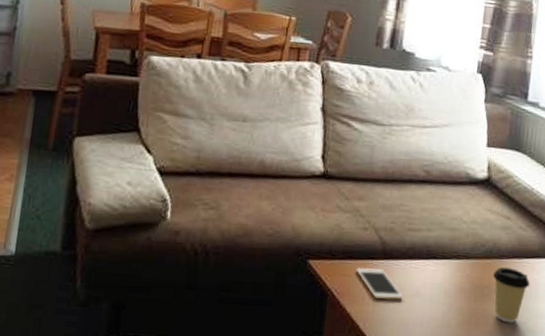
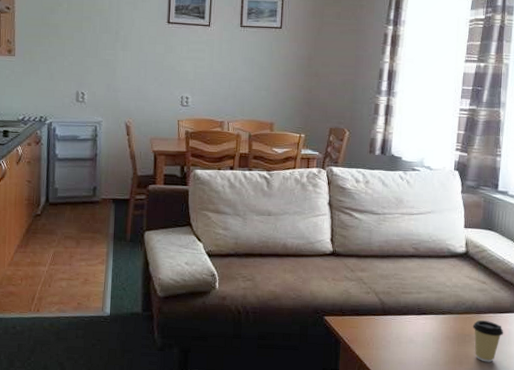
cell phone: present [356,267,403,300] -> none [361,322,400,345]

